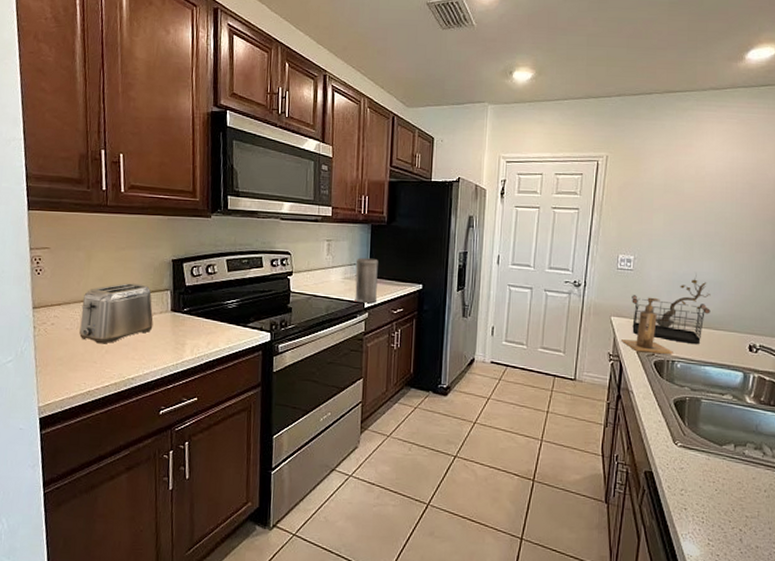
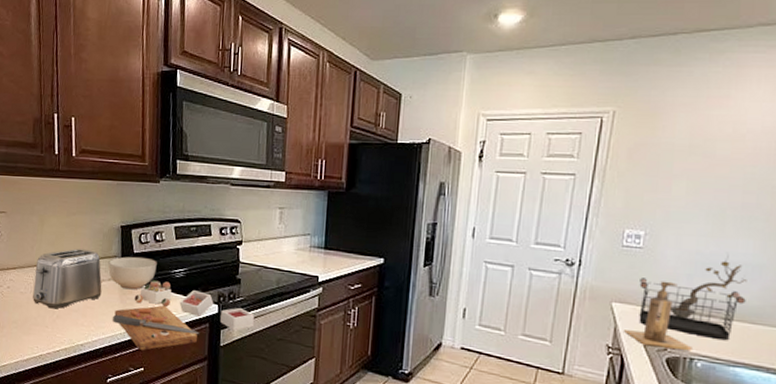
bowl: none [159,289,210,322] -> present [108,256,157,290]
cutting board: none [165,311,306,380] -> present [113,280,255,350]
canister: present [355,257,378,304] -> none [308,227,335,278]

